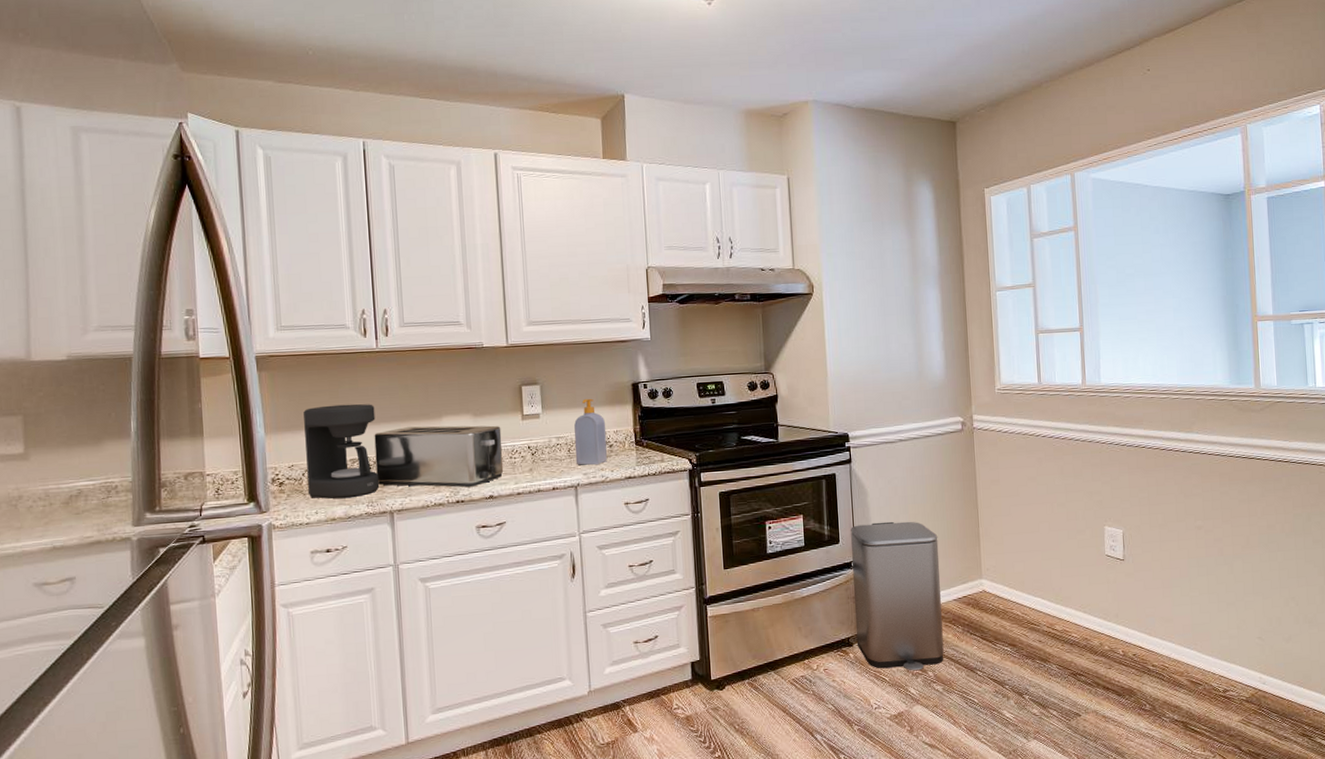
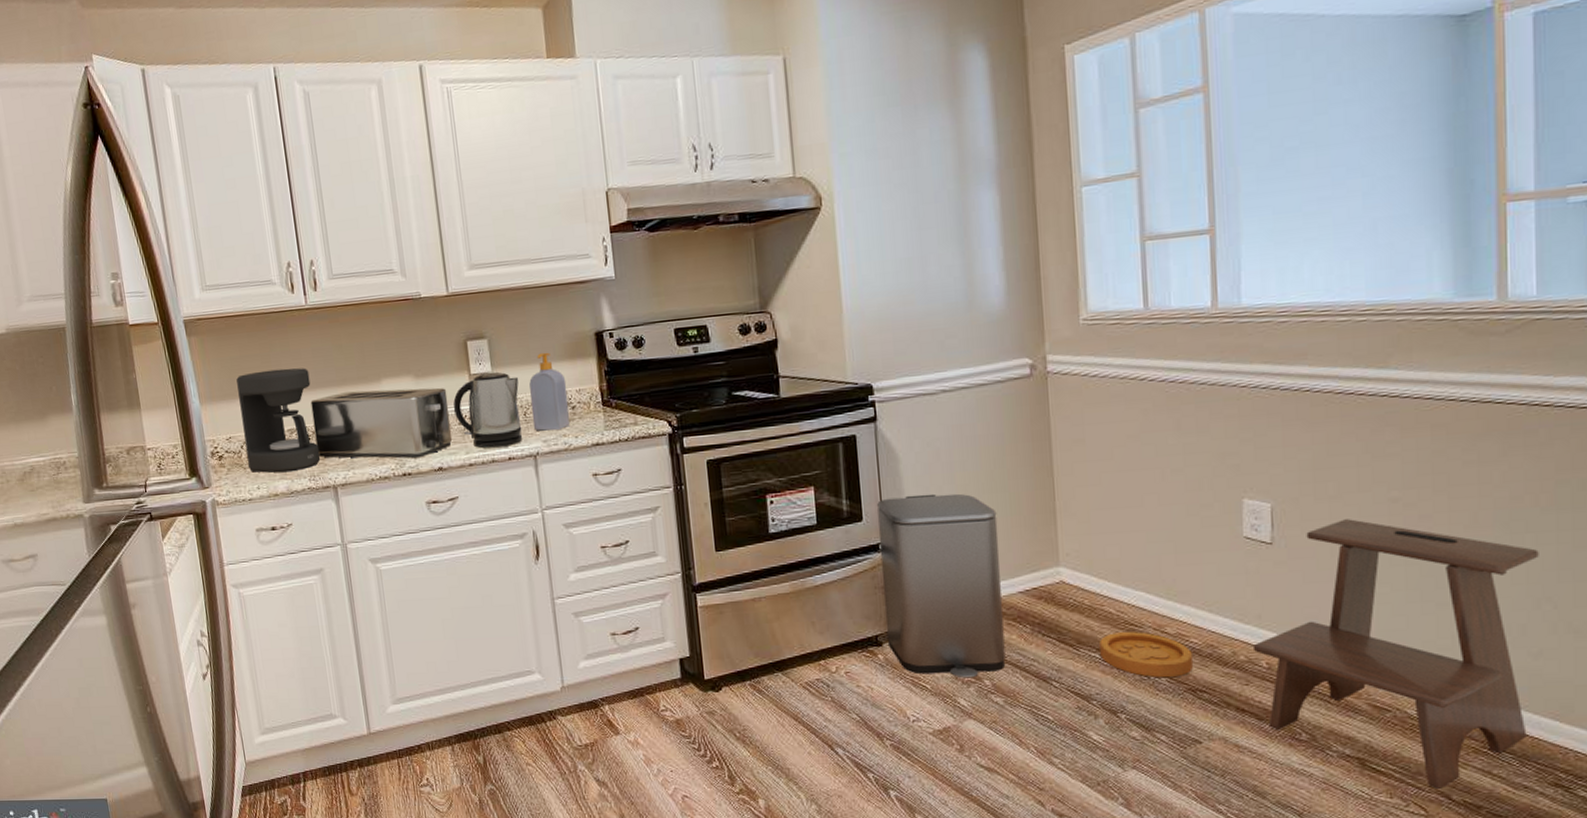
kettle: none [506,413,566,480] -> present [453,371,523,449]
pet bowl: none [1010,629,1074,666] -> present [1099,632,1193,678]
step stool: none [1113,541,1286,743] -> present [1252,519,1539,789]

